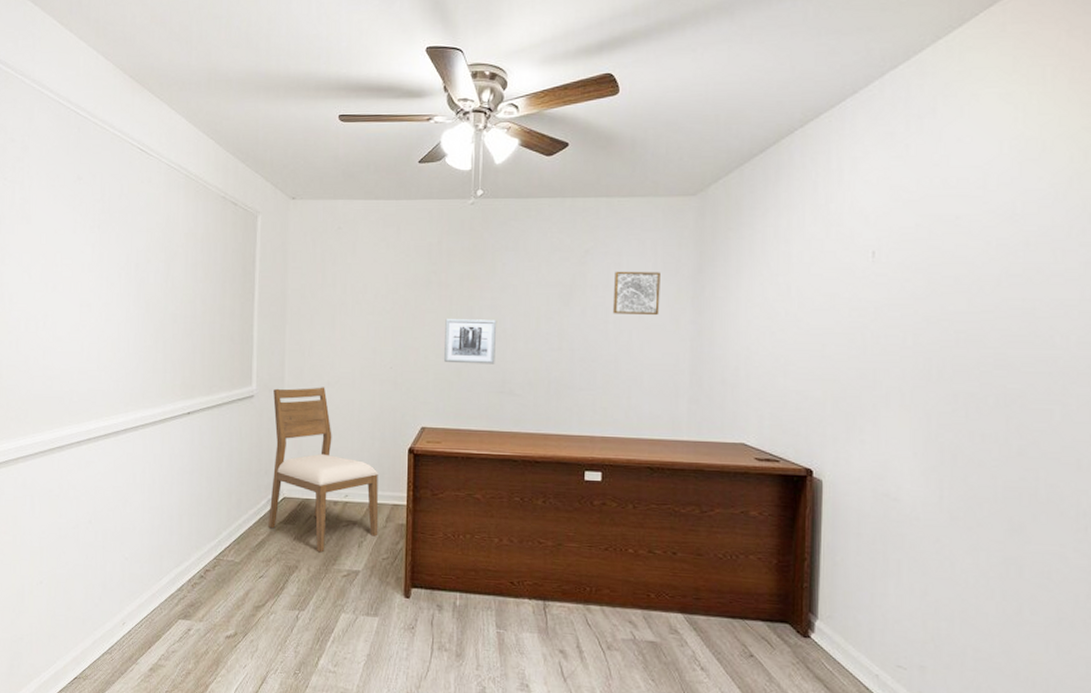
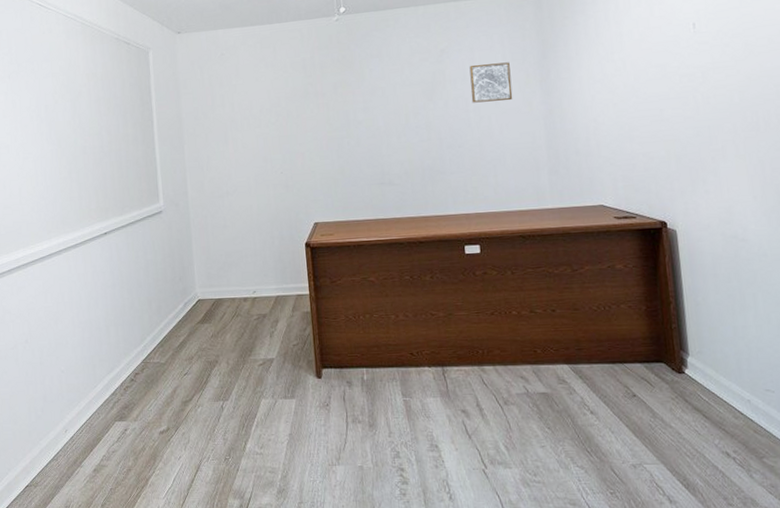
chair: present [268,387,379,553] -> none [179,196,287,346]
wall art: present [443,319,497,364] -> none [325,120,373,162]

